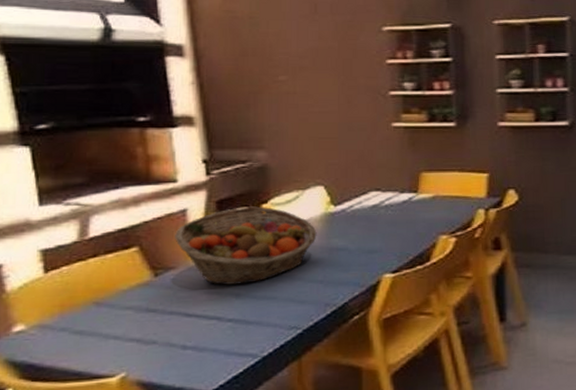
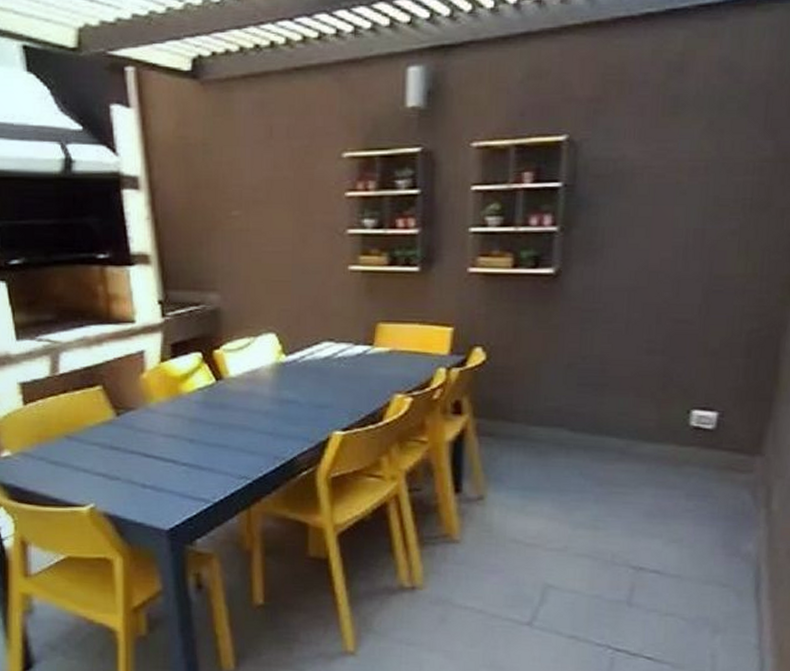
fruit basket: present [175,206,317,285] -> none [134,351,268,430]

